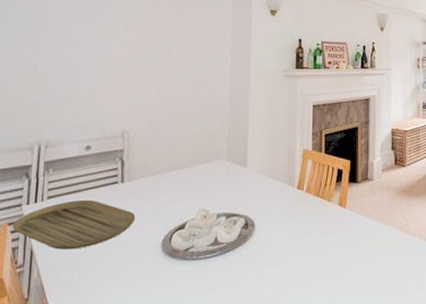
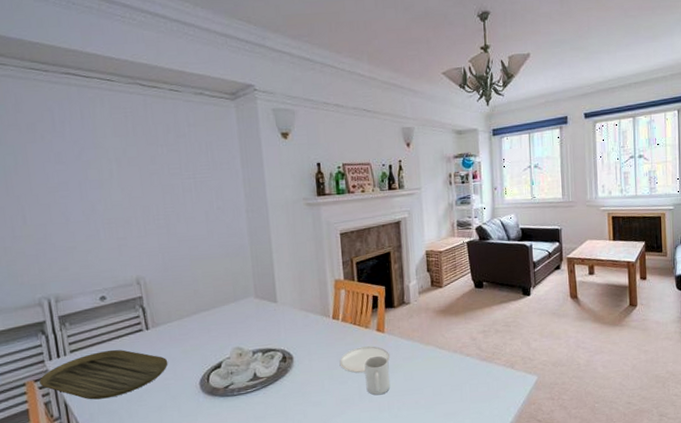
plate: none [299,220,350,249] -> present [339,346,391,374]
mug: none [323,231,348,275] -> present [364,355,391,396]

